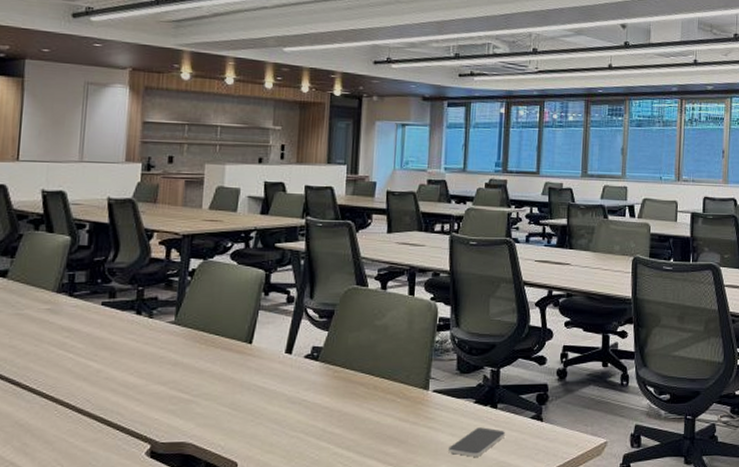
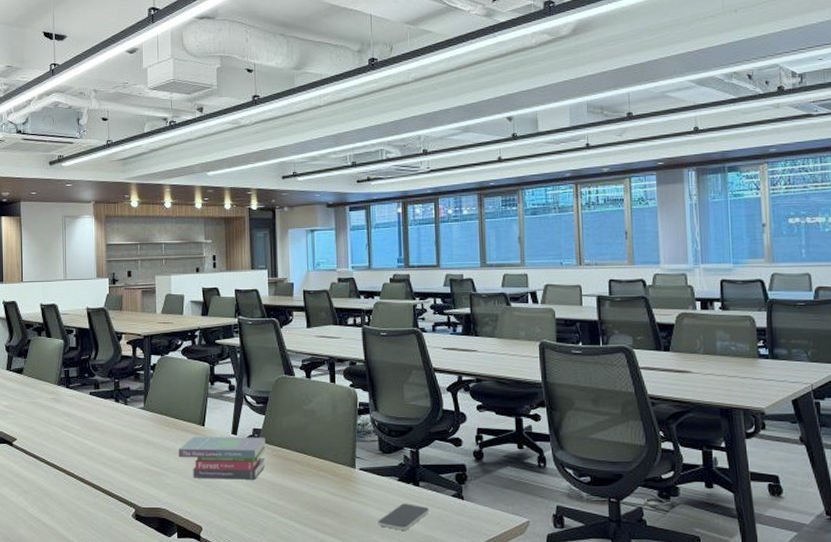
books: none [215,356,326,406] -> present [179,437,266,480]

